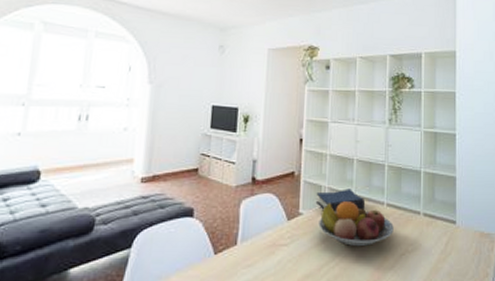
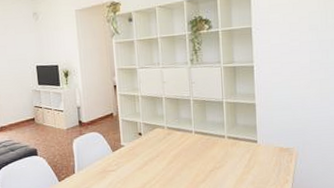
hardback book: present [315,188,366,212] -> none [133,122,176,142]
fruit bowl: present [318,201,394,247] -> none [138,132,203,168]

